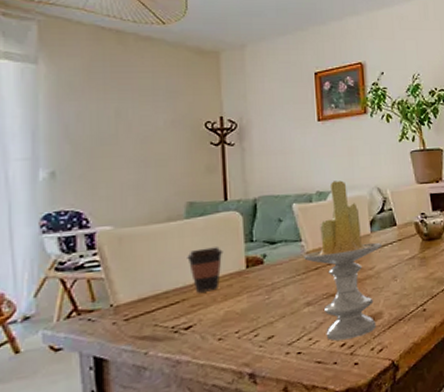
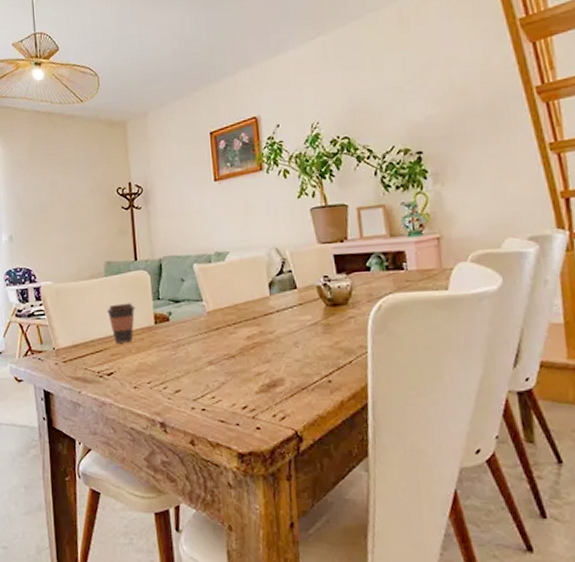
candle: present [304,180,383,341] -> none [205,241,283,403]

